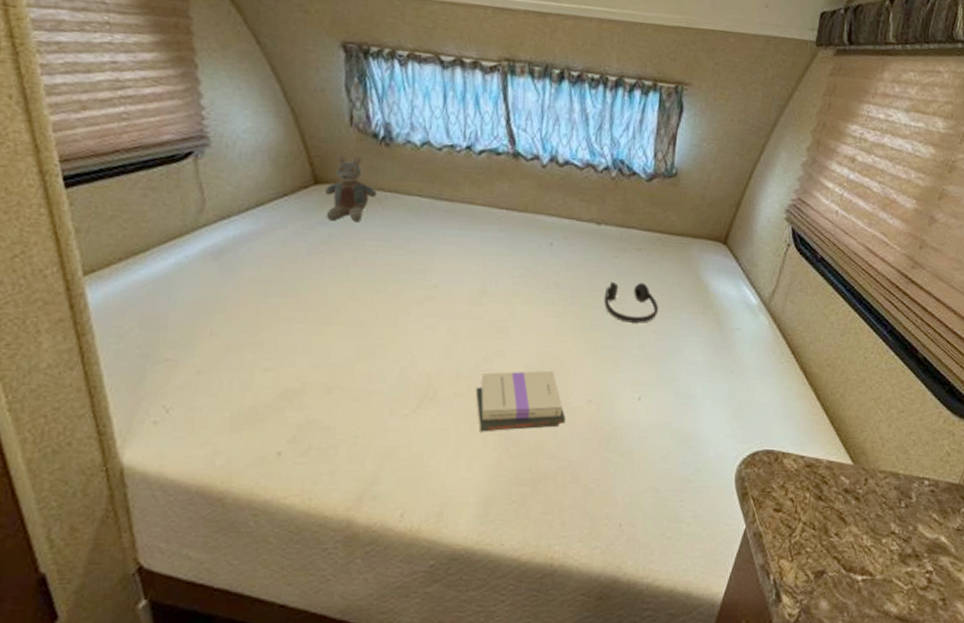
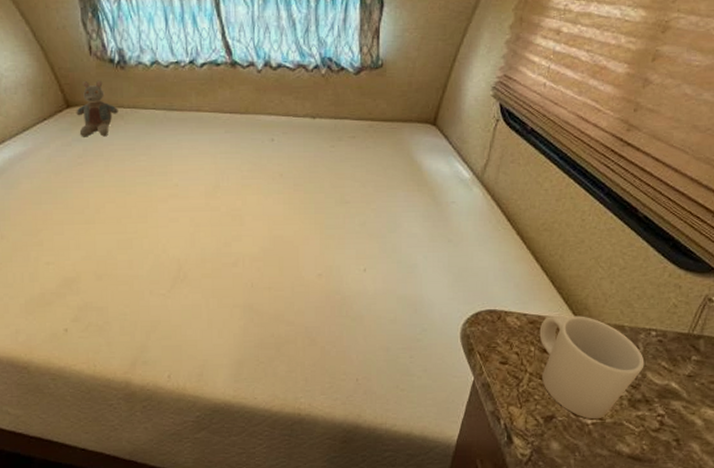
books: present [475,371,565,432] -> none [219,251,299,306]
headphones: present [603,282,659,323] -> none [324,167,376,204]
mug: none [815,459,917,576] -> present [539,315,645,420]

